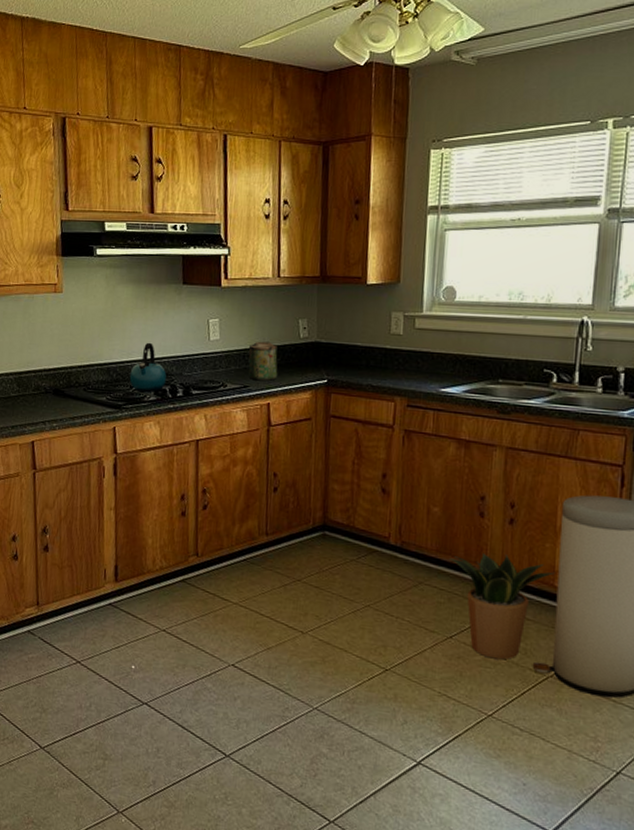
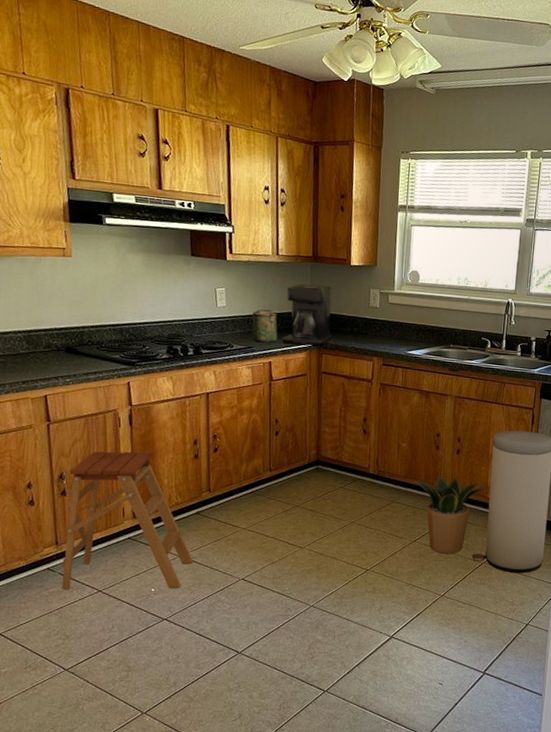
step ladder: none [41,504,177,668] -> present [62,451,193,590]
kettle: present [129,342,166,393] -> none [142,306,178,352]
coffee maker: none [283,309,344,384] -> present [282,283,332,346]

